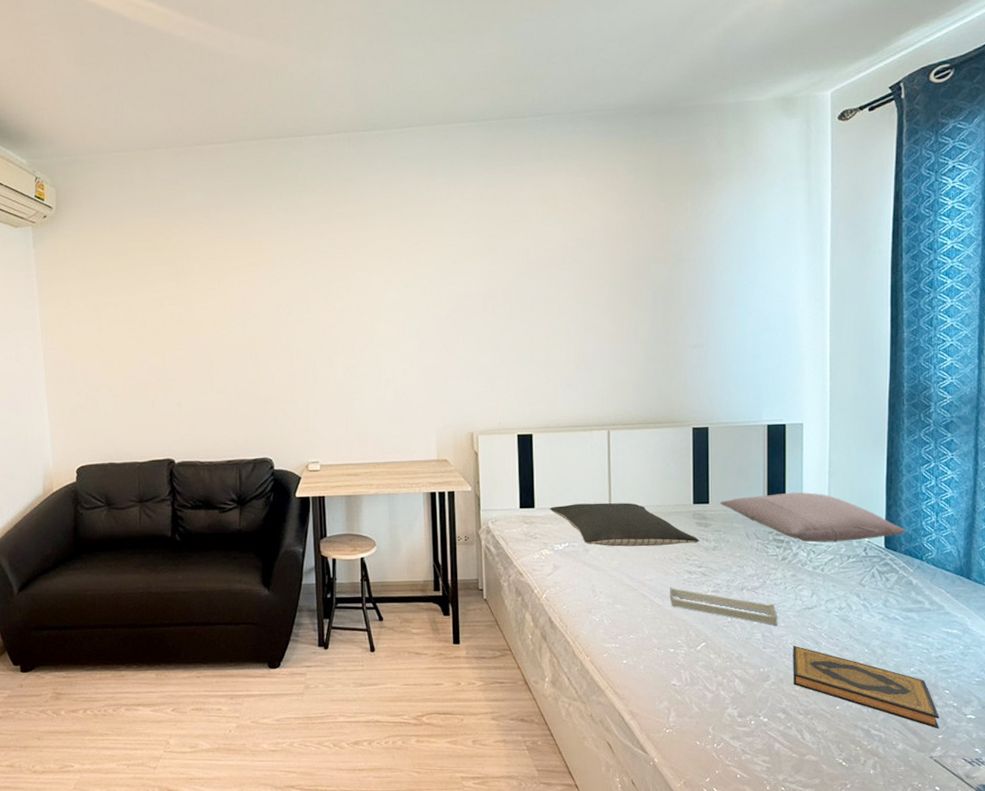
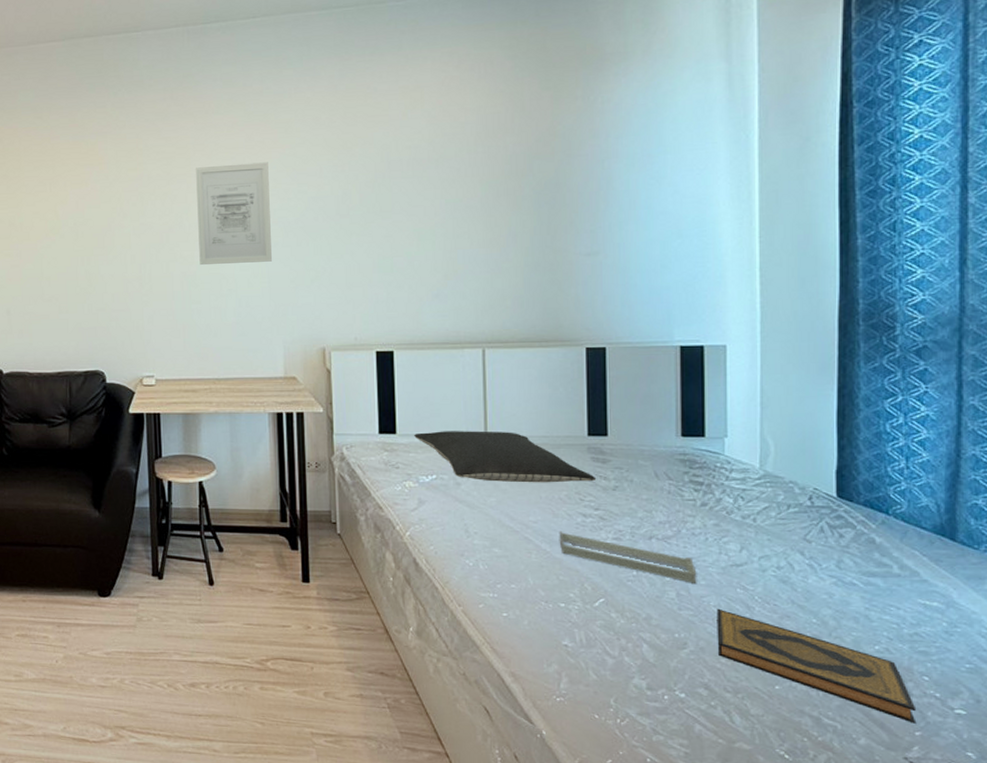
wall art: none [356,262,426,357] -> present [196,162,272,265]
pillow: present [720,492,905,543] -> none [621,426,864,488]

